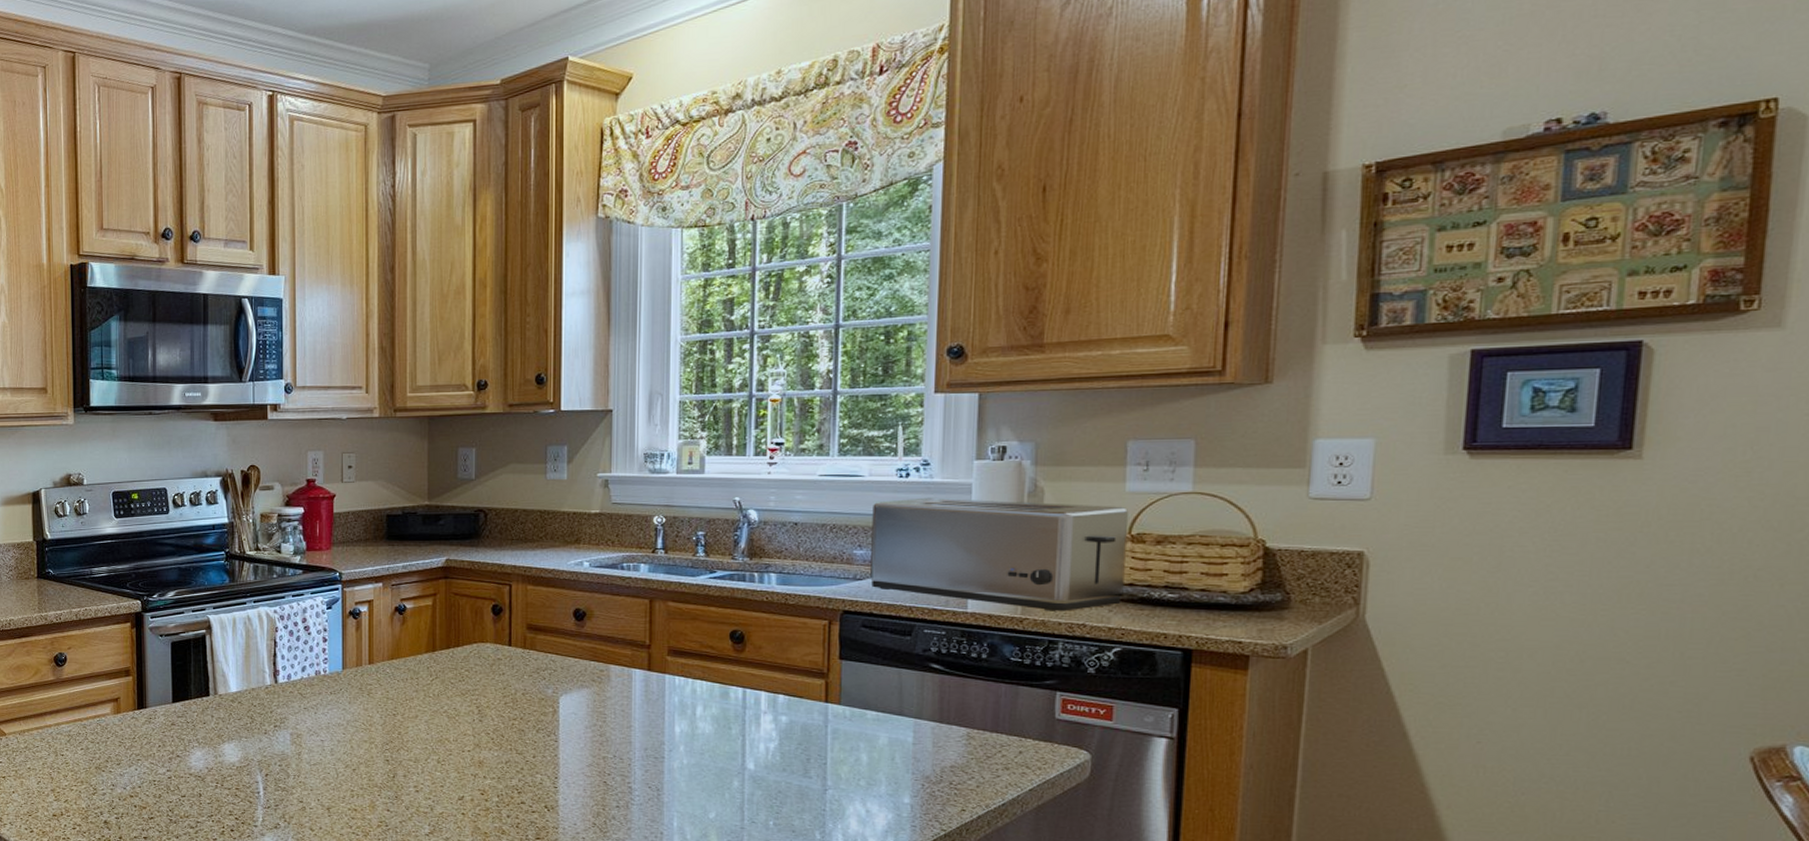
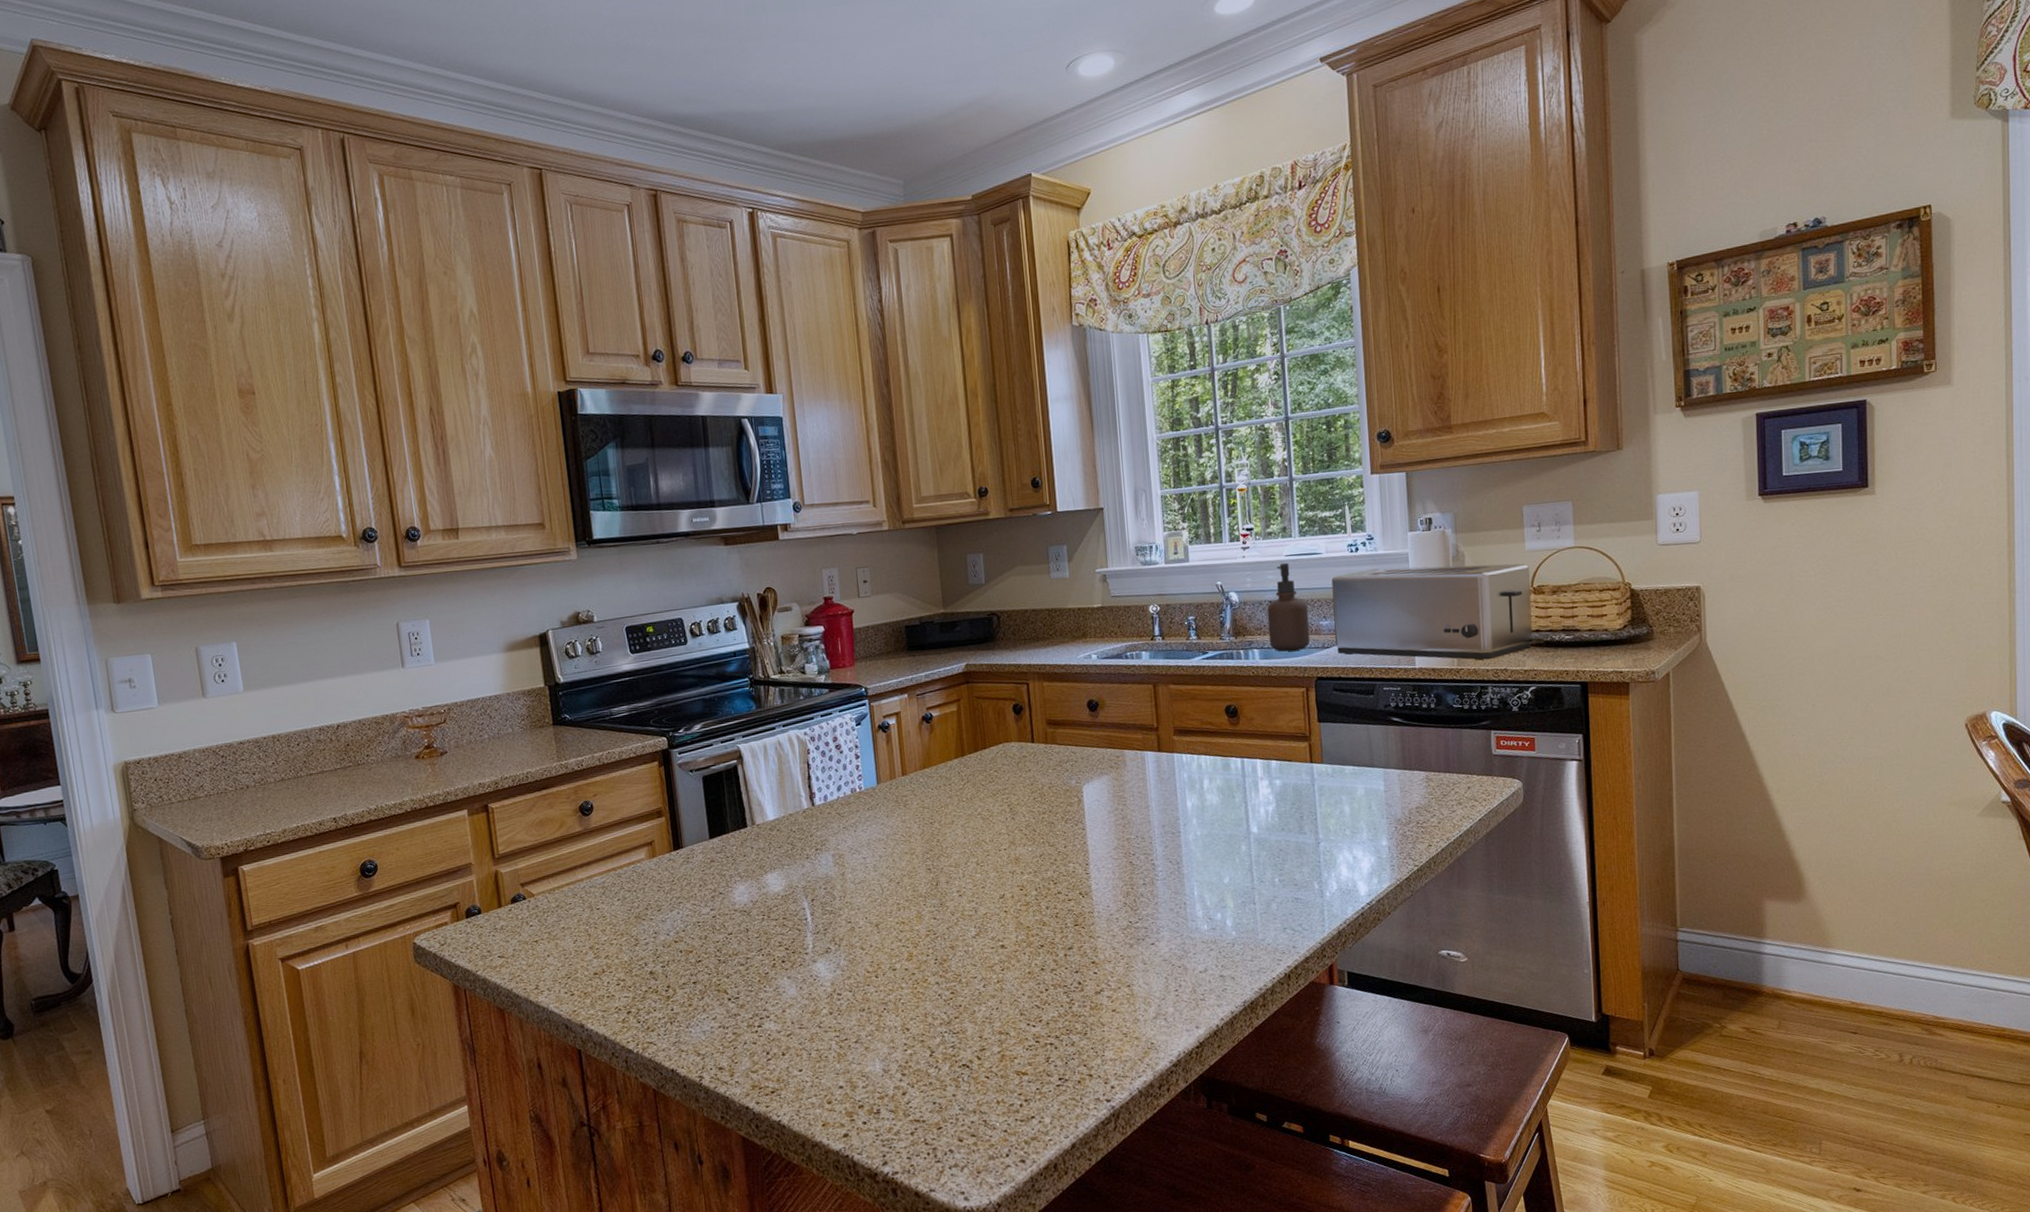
soap dispenser: none [790,483,841,579] -> present [1267,562,1310,652]

